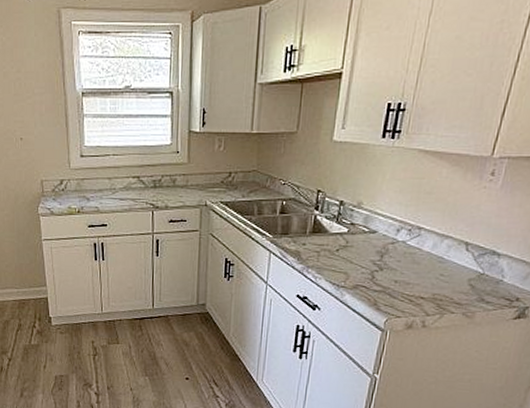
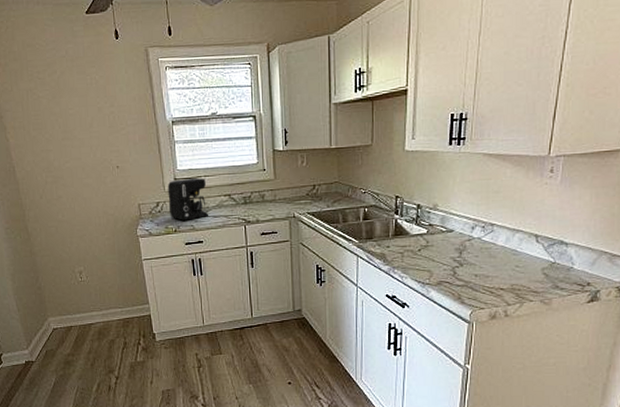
coffee maker: none [73,155,114,201] -> present [167,177,208,221]

